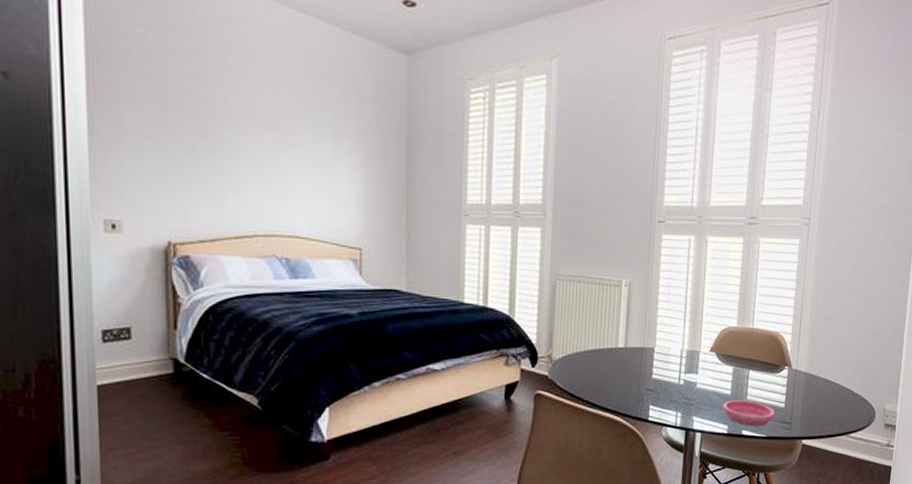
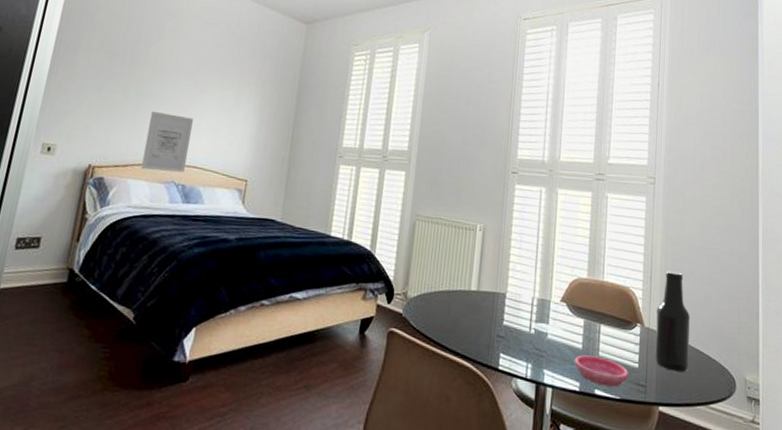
wall art: none [231,173,285,244] -> present [140,110,193,173]
beer bottle: none [801,313,838,407] -> present [655,271,691,372]

